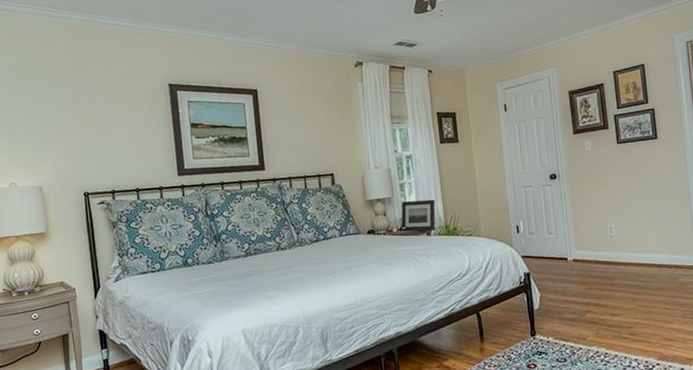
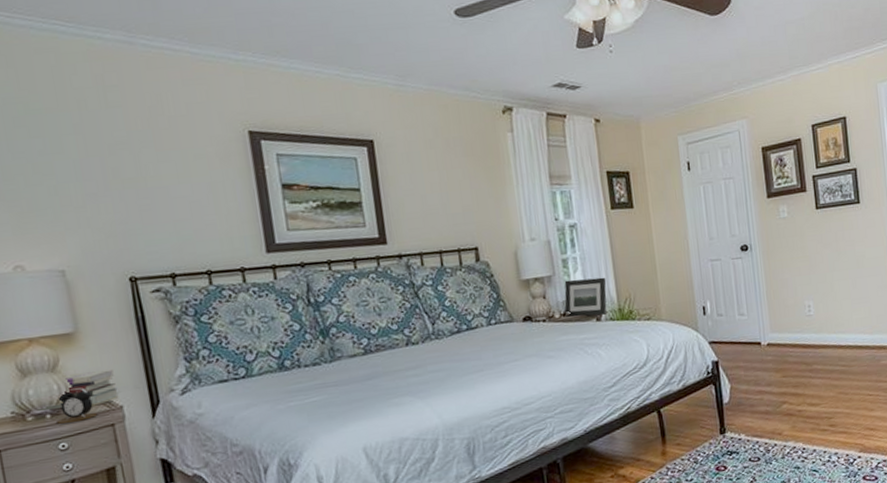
books: none [19,261,73,290] -> present [36,369,119,412]
alarm clock: none [32,273,59,300] -> present [57,387,98,424]

